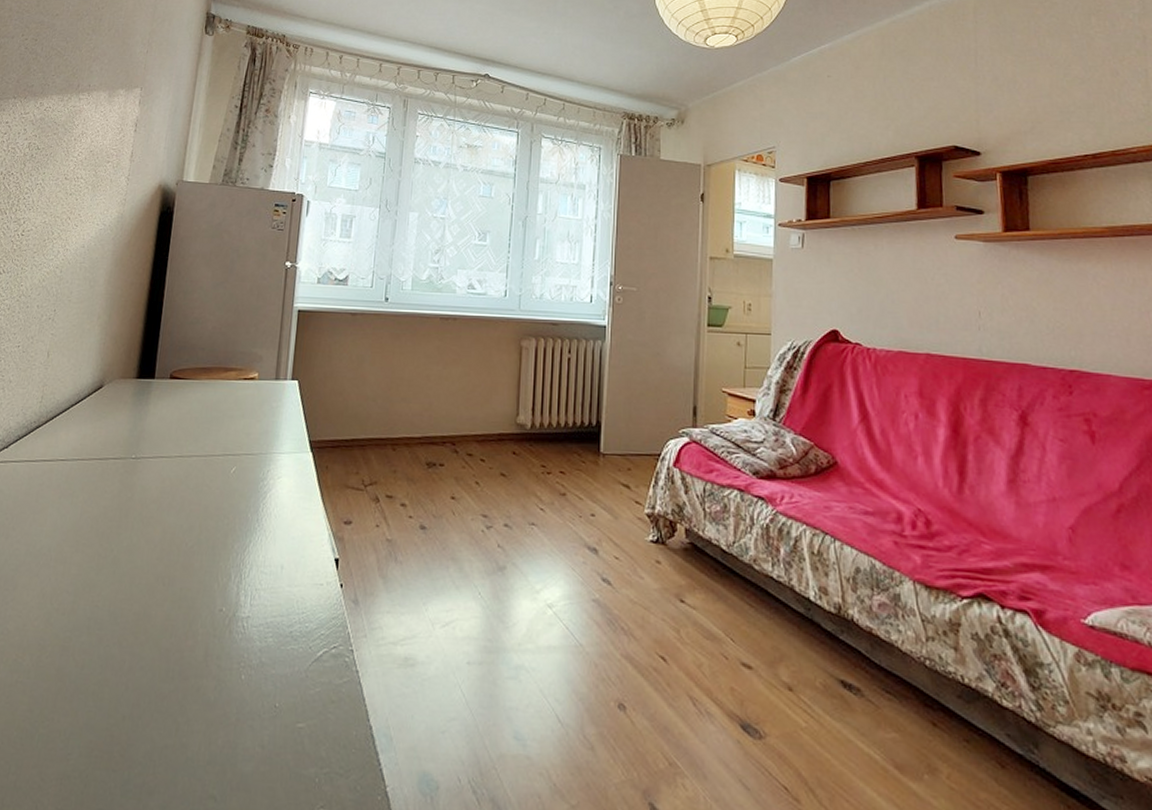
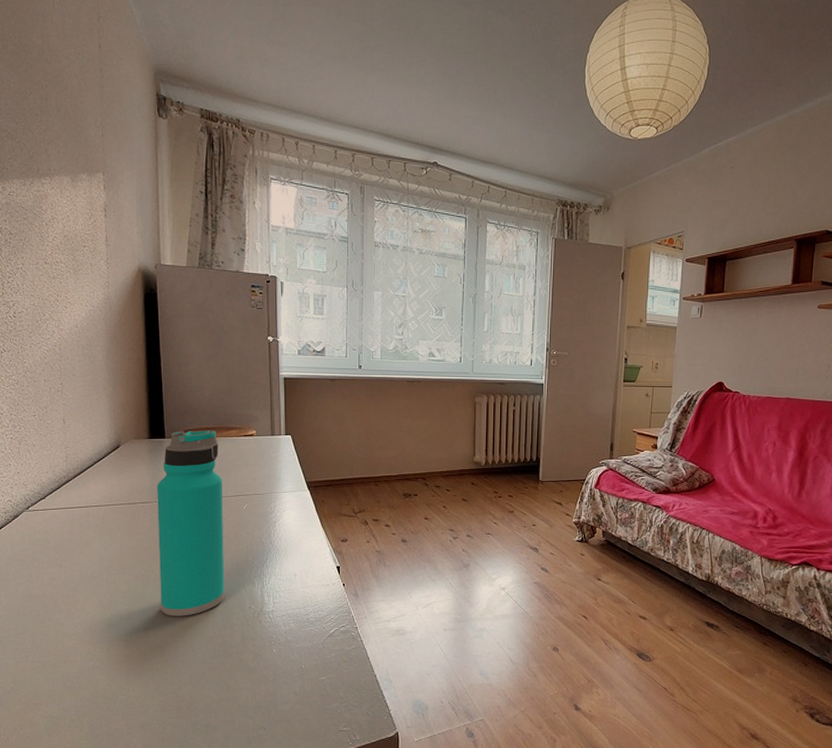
water bottle: none [112,370,214,617] -> present [156,430,225,616]

